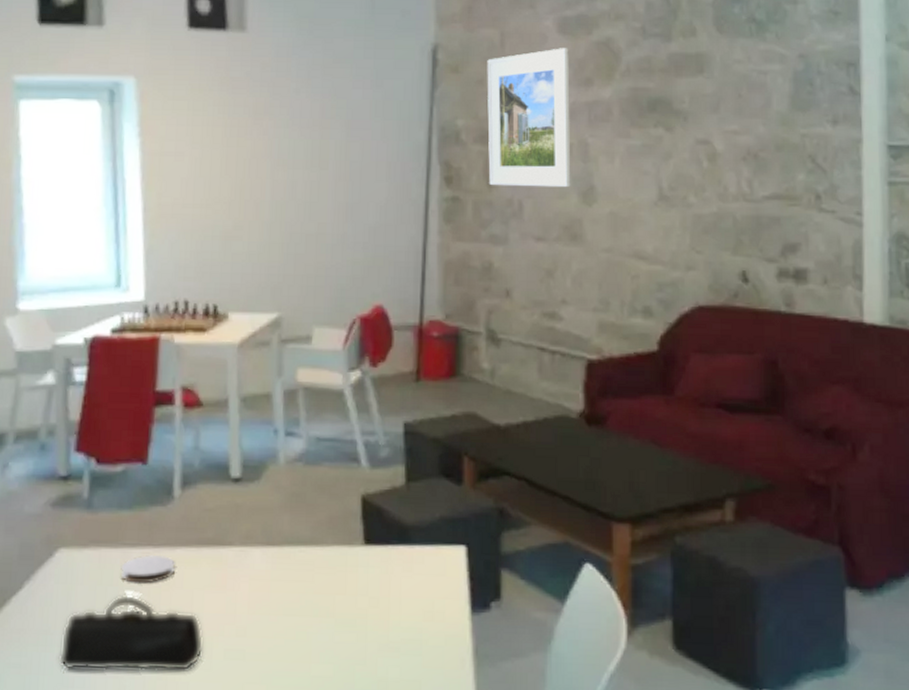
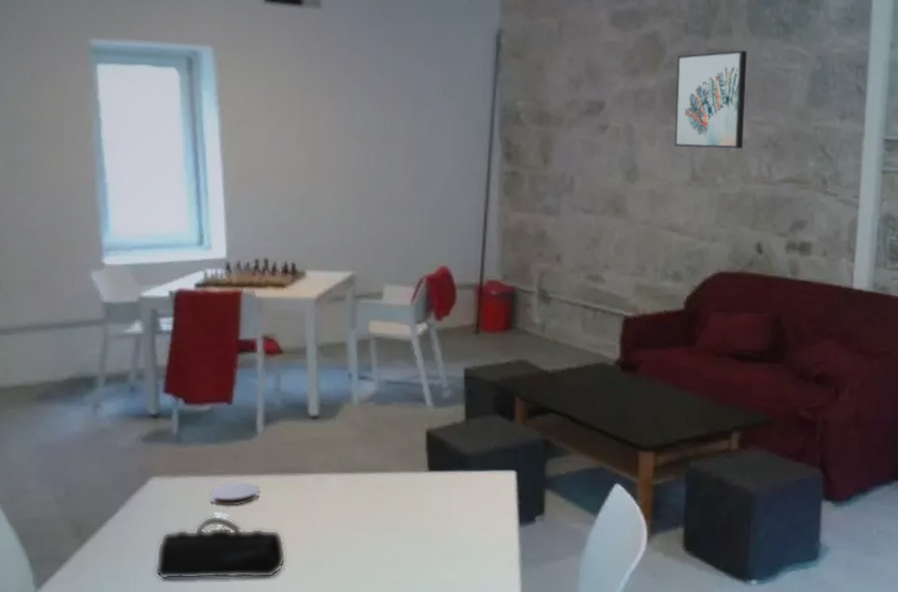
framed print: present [487,48,571,188] -> none [544,39,620,167]
wall art: none [635,53,717,164] -> present [674,50,747,149]

